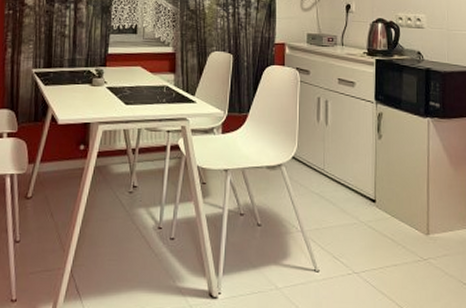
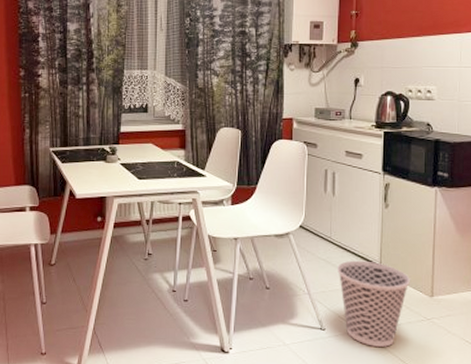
wastebasket: none [331,194,405,290] -> present [338,260,410,347]

